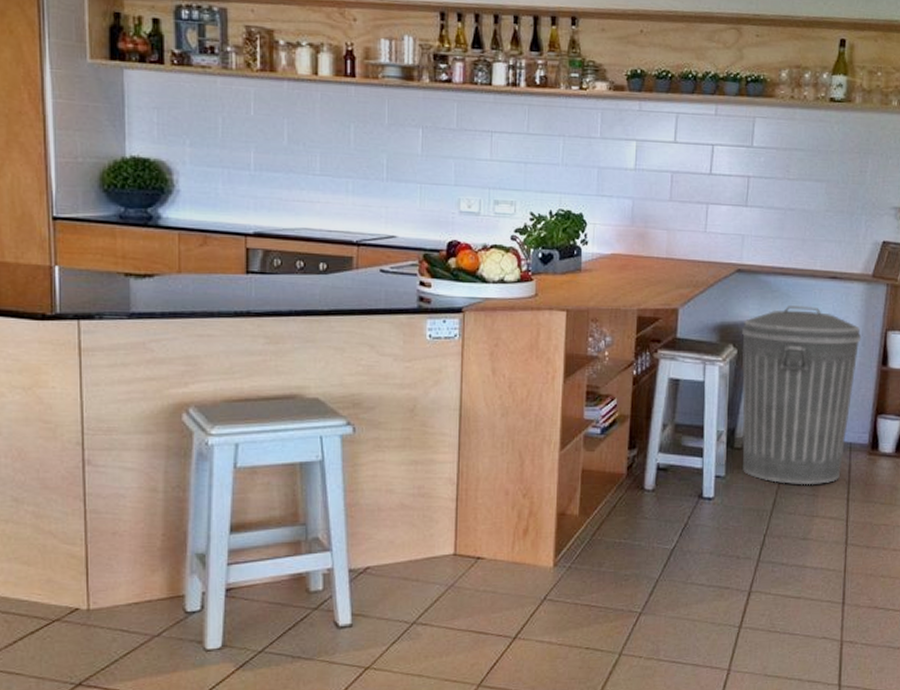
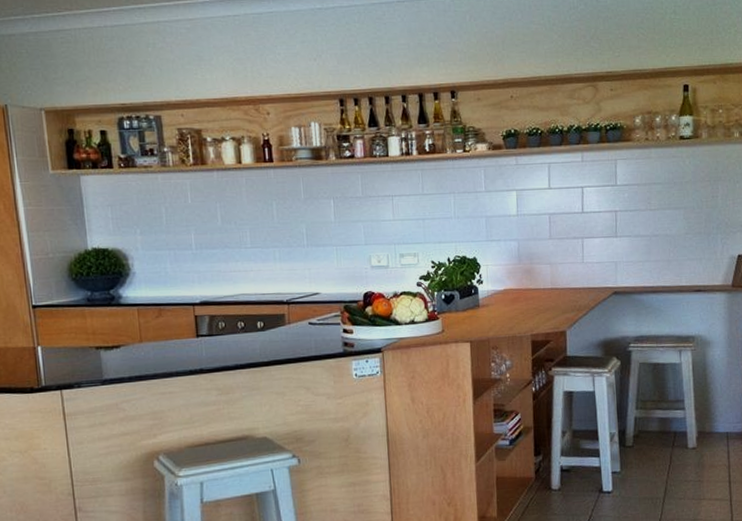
trash can: present [742,306,862,485] -> none [623,317,728,474]

